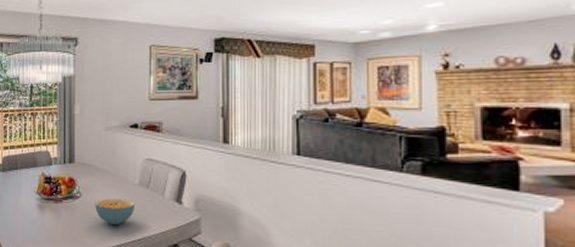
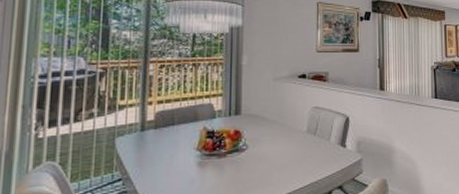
cereal bowl: present [95,198,134,226] -> none [262,147,302,175]

